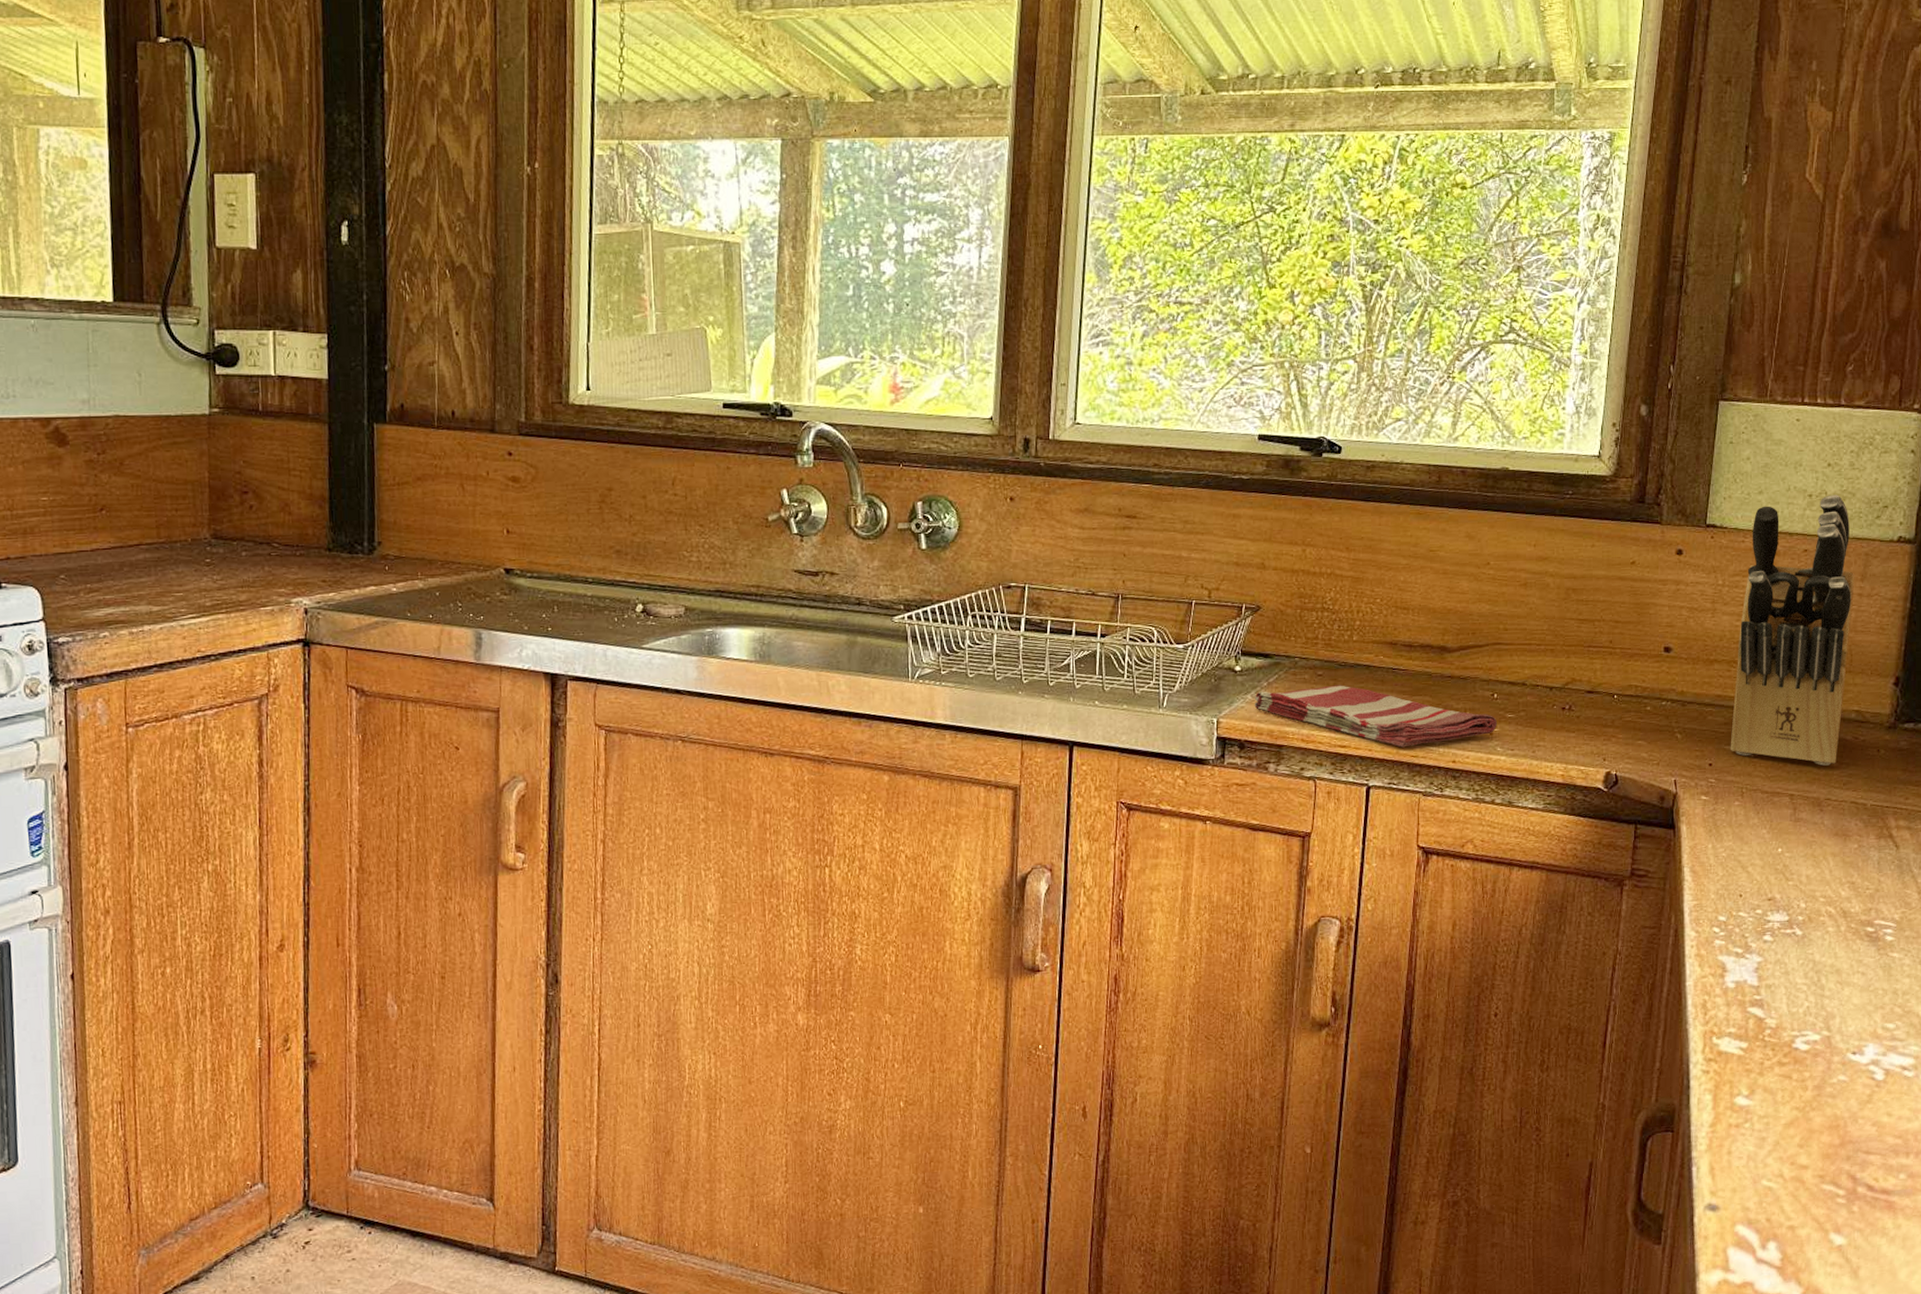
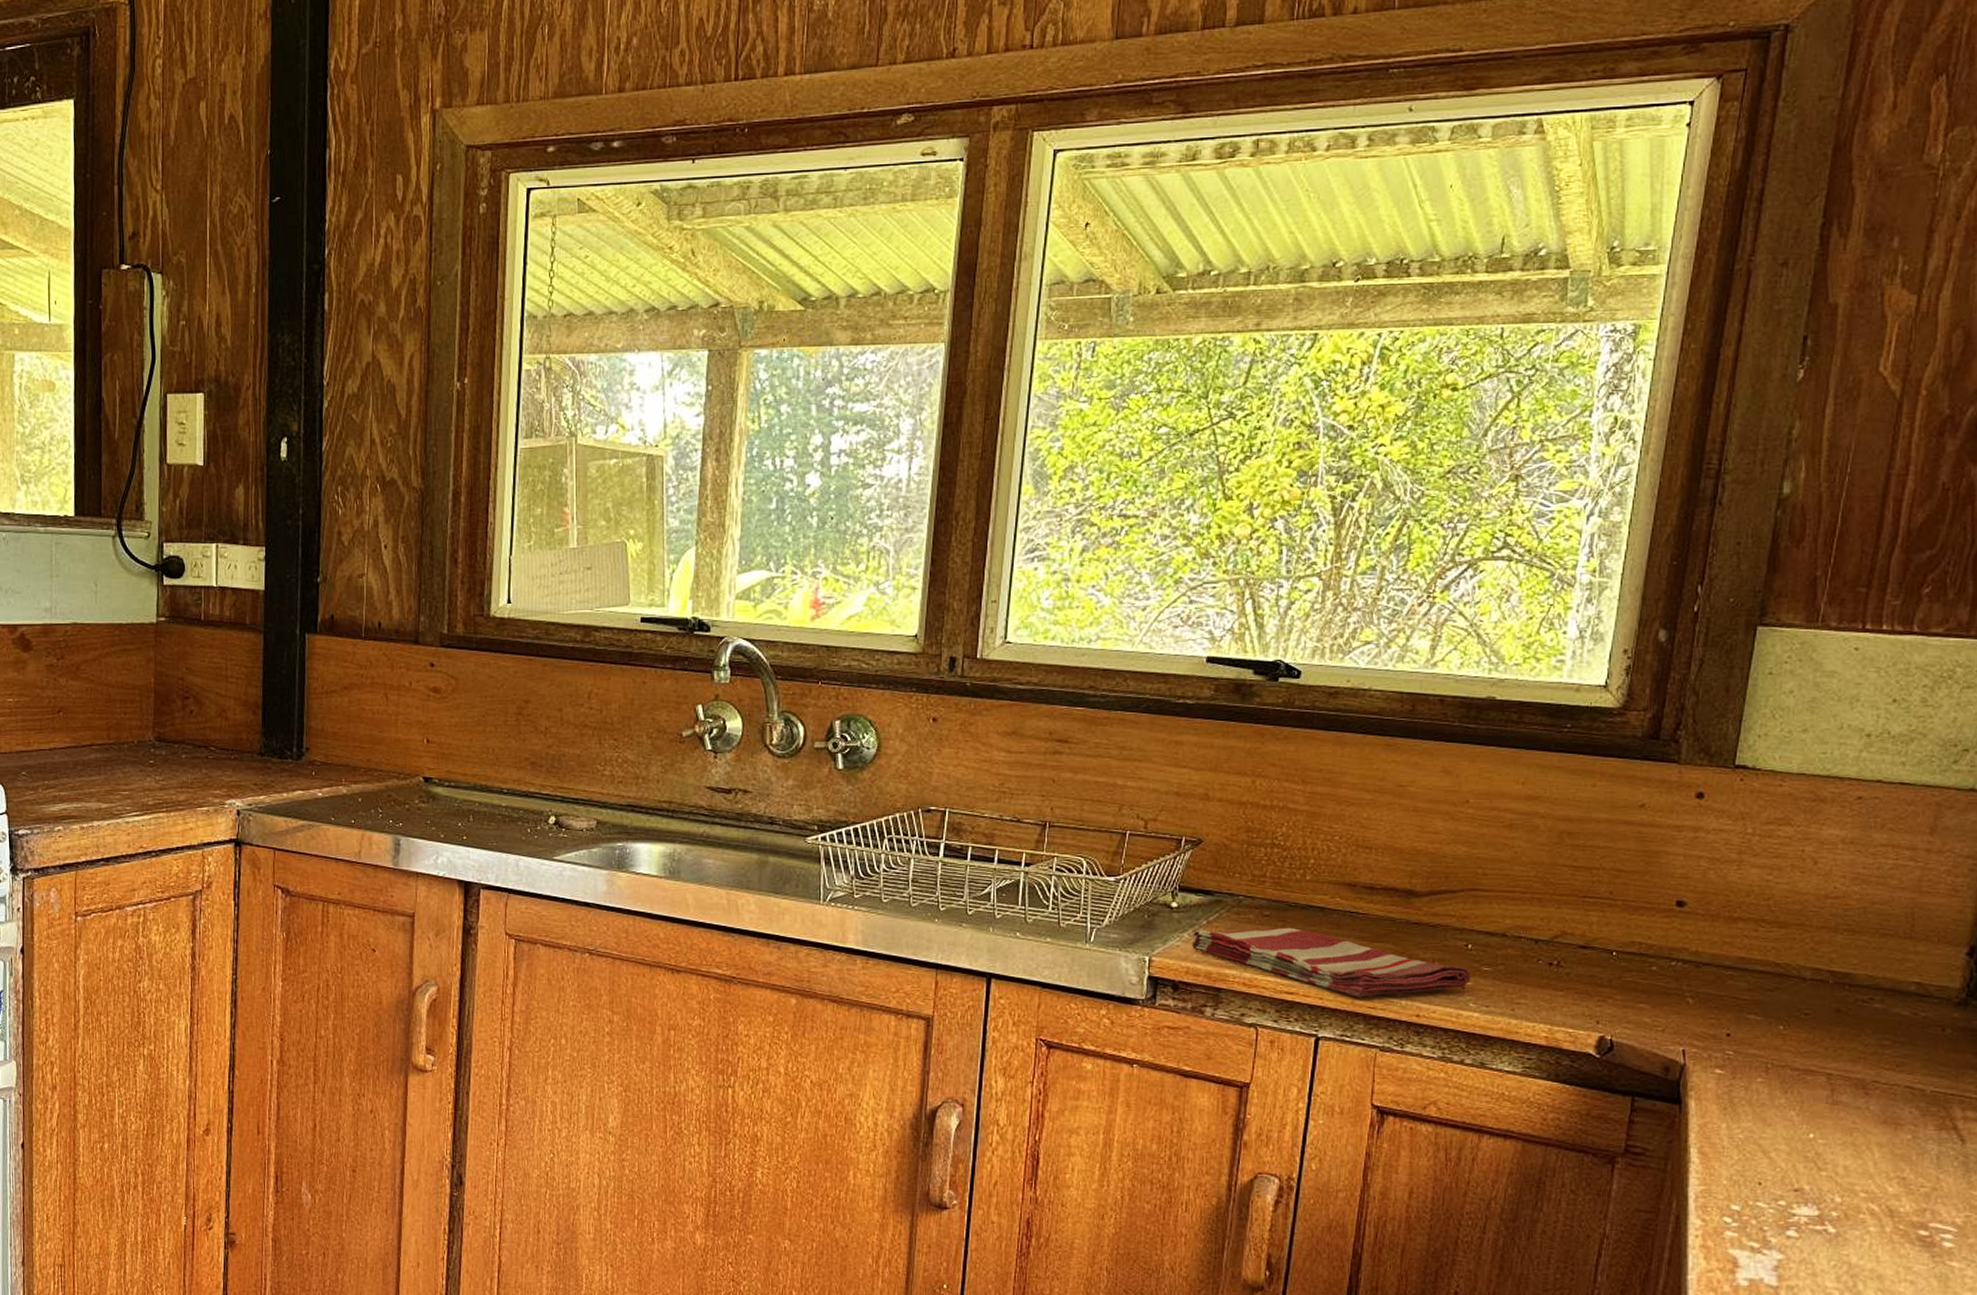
knife block: present [1730,494,1855,766] -> none [1754,735,1922,1043]

